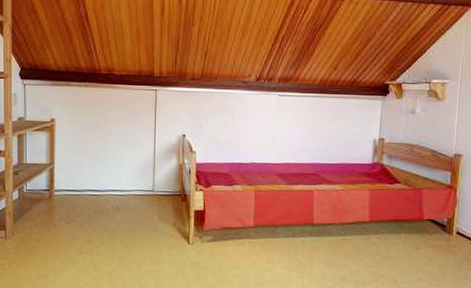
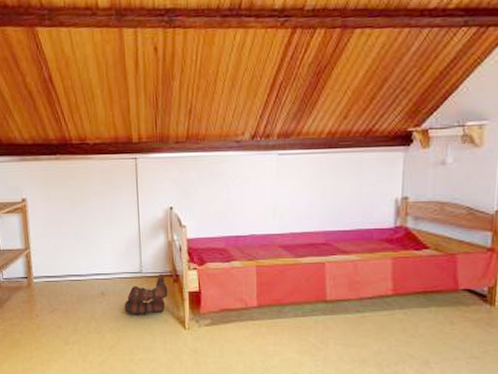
boots: none [135,193,176,230] -> present [124,273,168,315]

